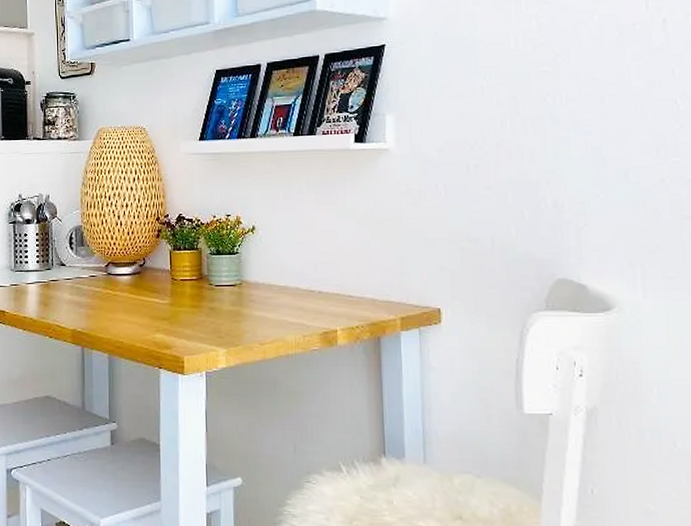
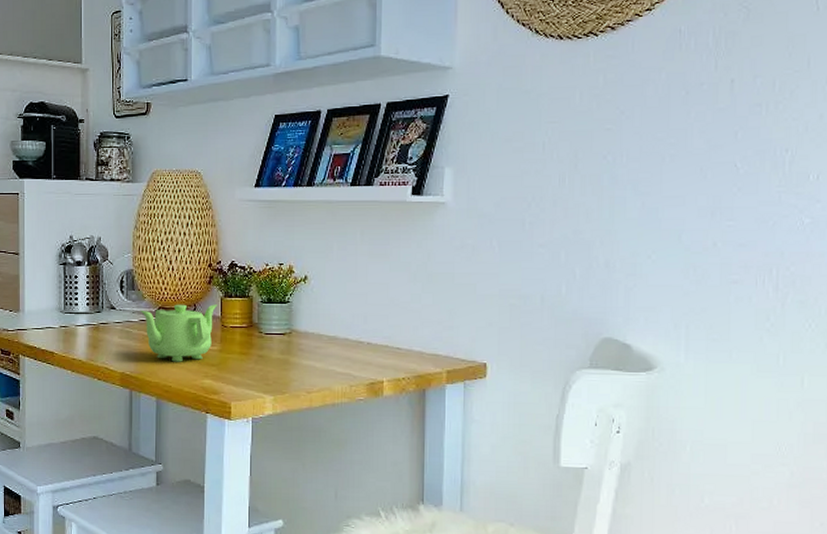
teapot: none [89,258,166,317] -> present [140,304,217,362]

